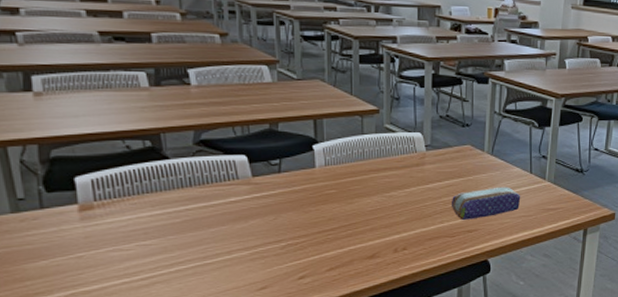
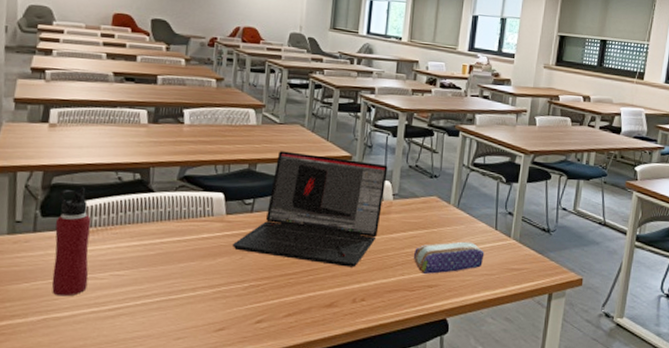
water bottle: none [61,158,113,271] -> present [51,187,92,297]
laptop: none [264,108,418,219] -> present [233,151,388,267]

